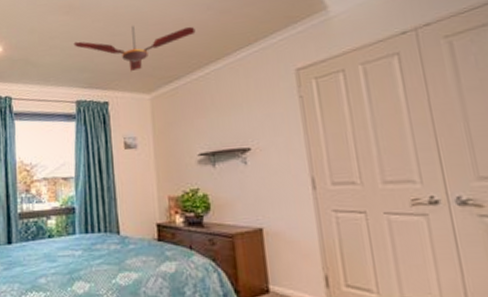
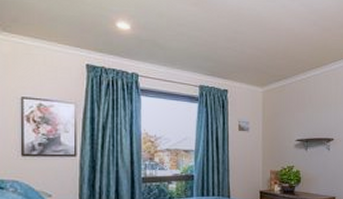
ceiling fan: present [73,25,196,72] -> none [200,26,303,67]

